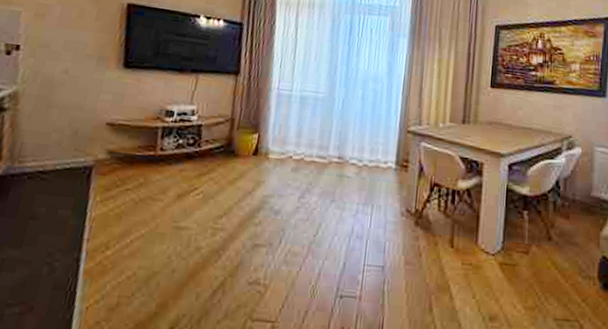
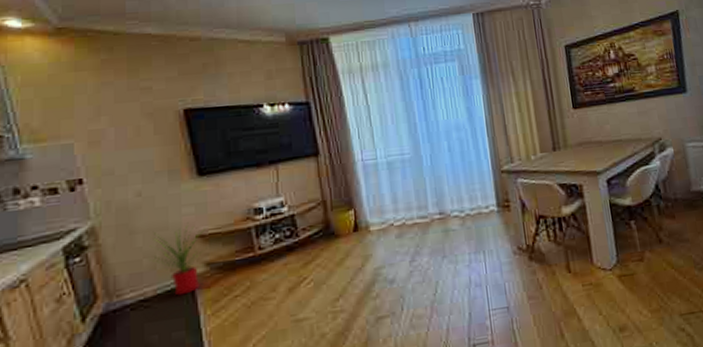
house plant: none [58,108,117,176] -> present [149,222,208,296]

